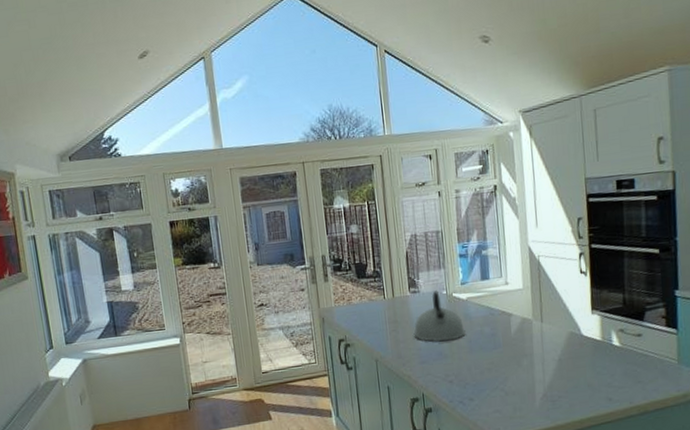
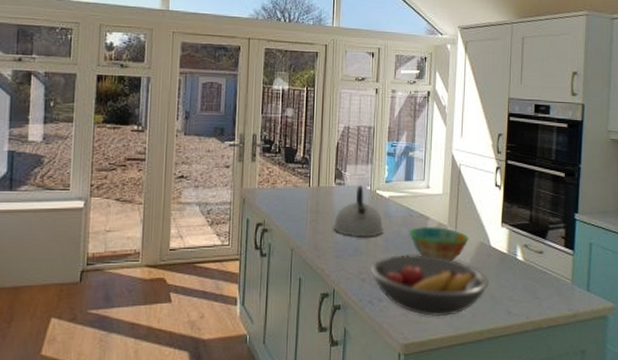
fruit bowl: none [456,351,584,411] -> present [370,255,489,317]
bowl: none [492,321,557,355] -> present [409,227,469,261]

